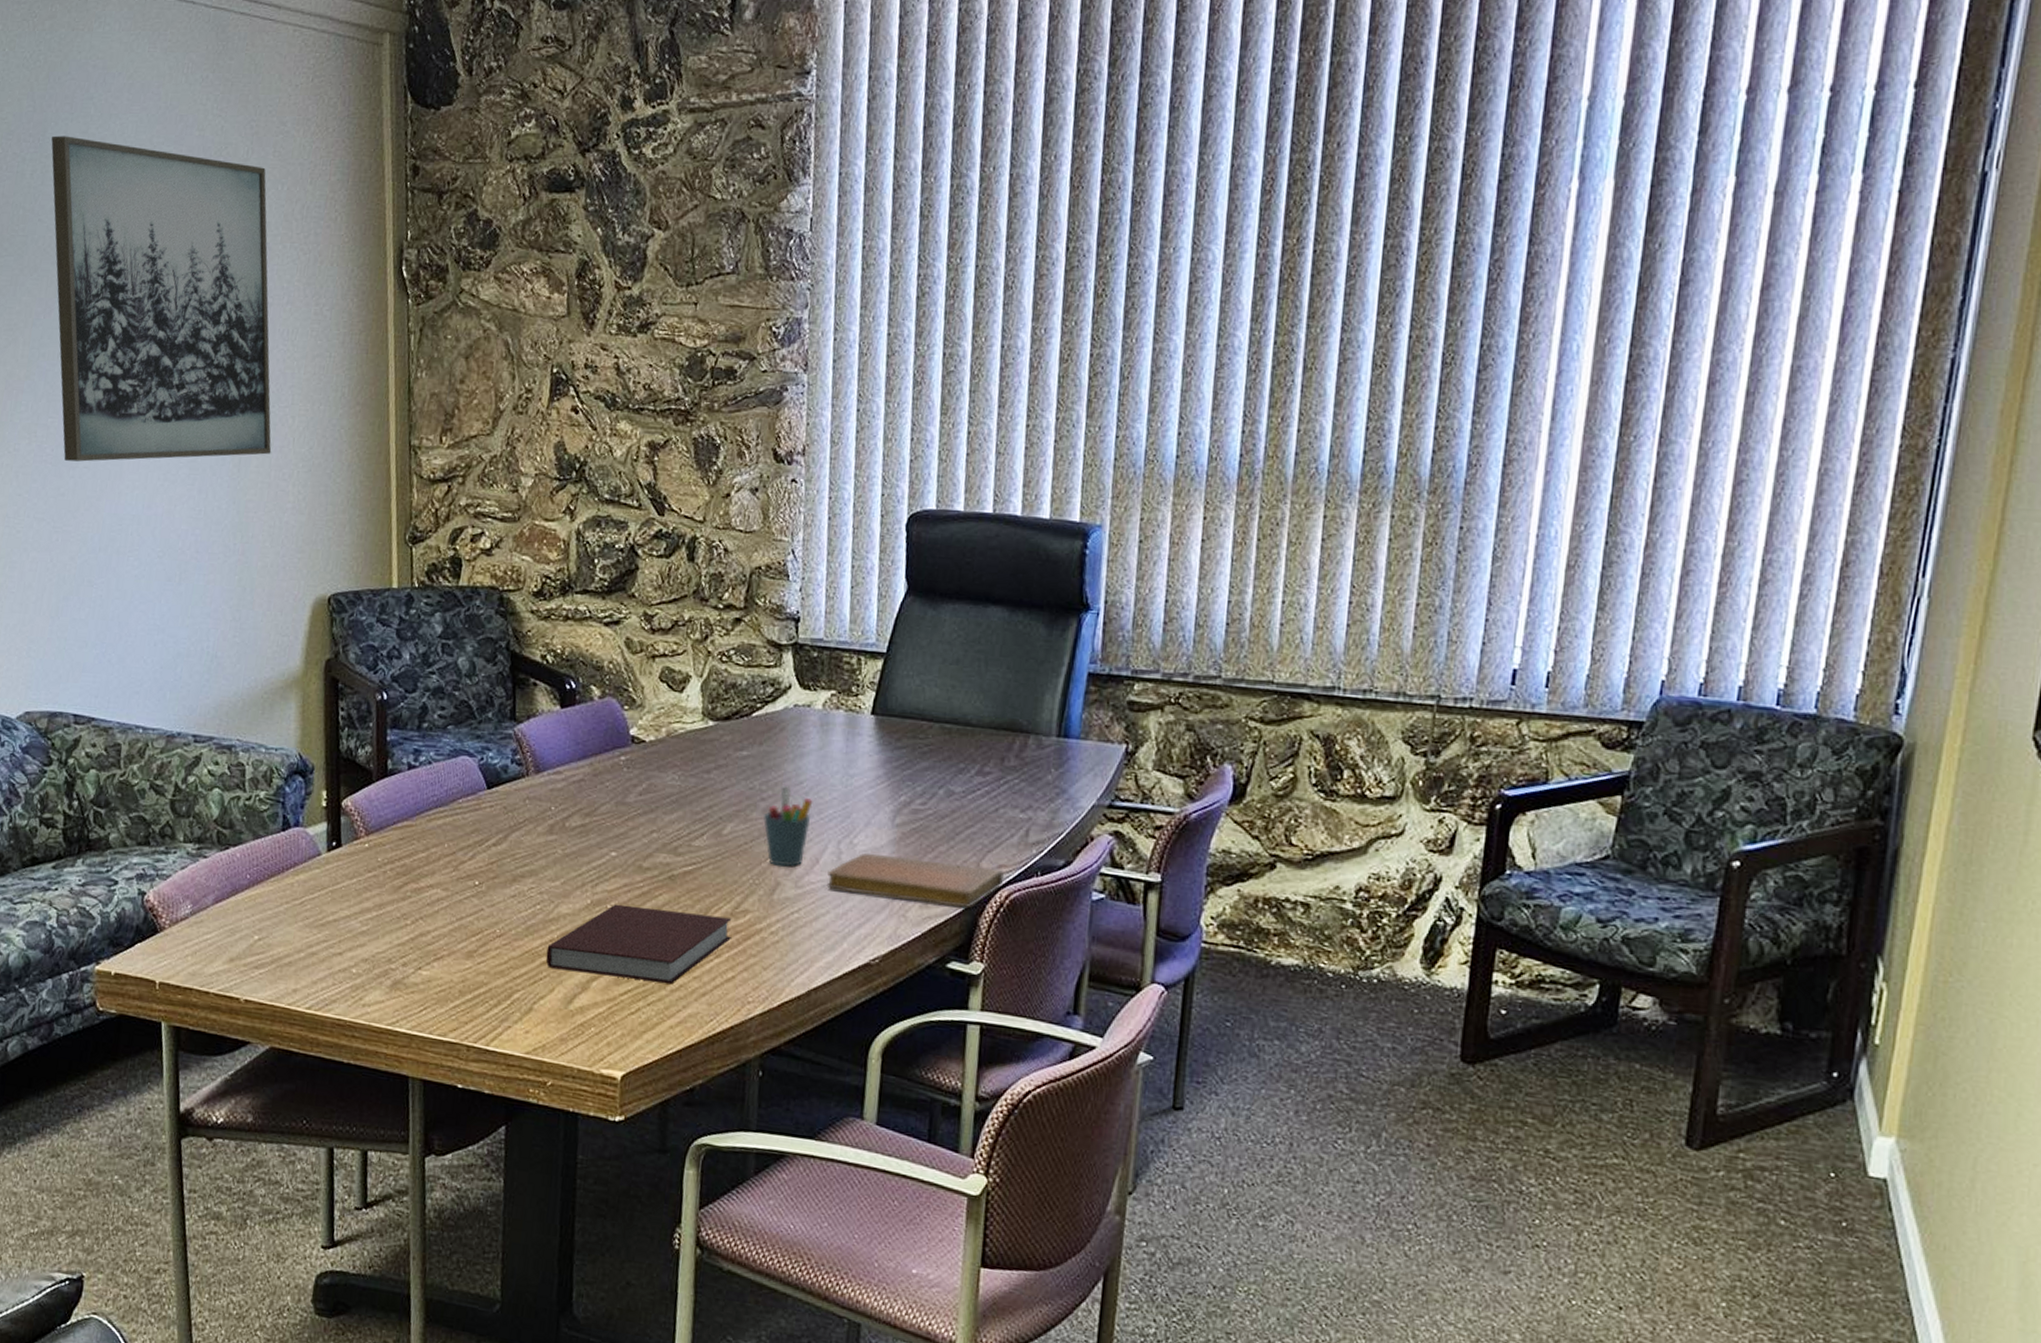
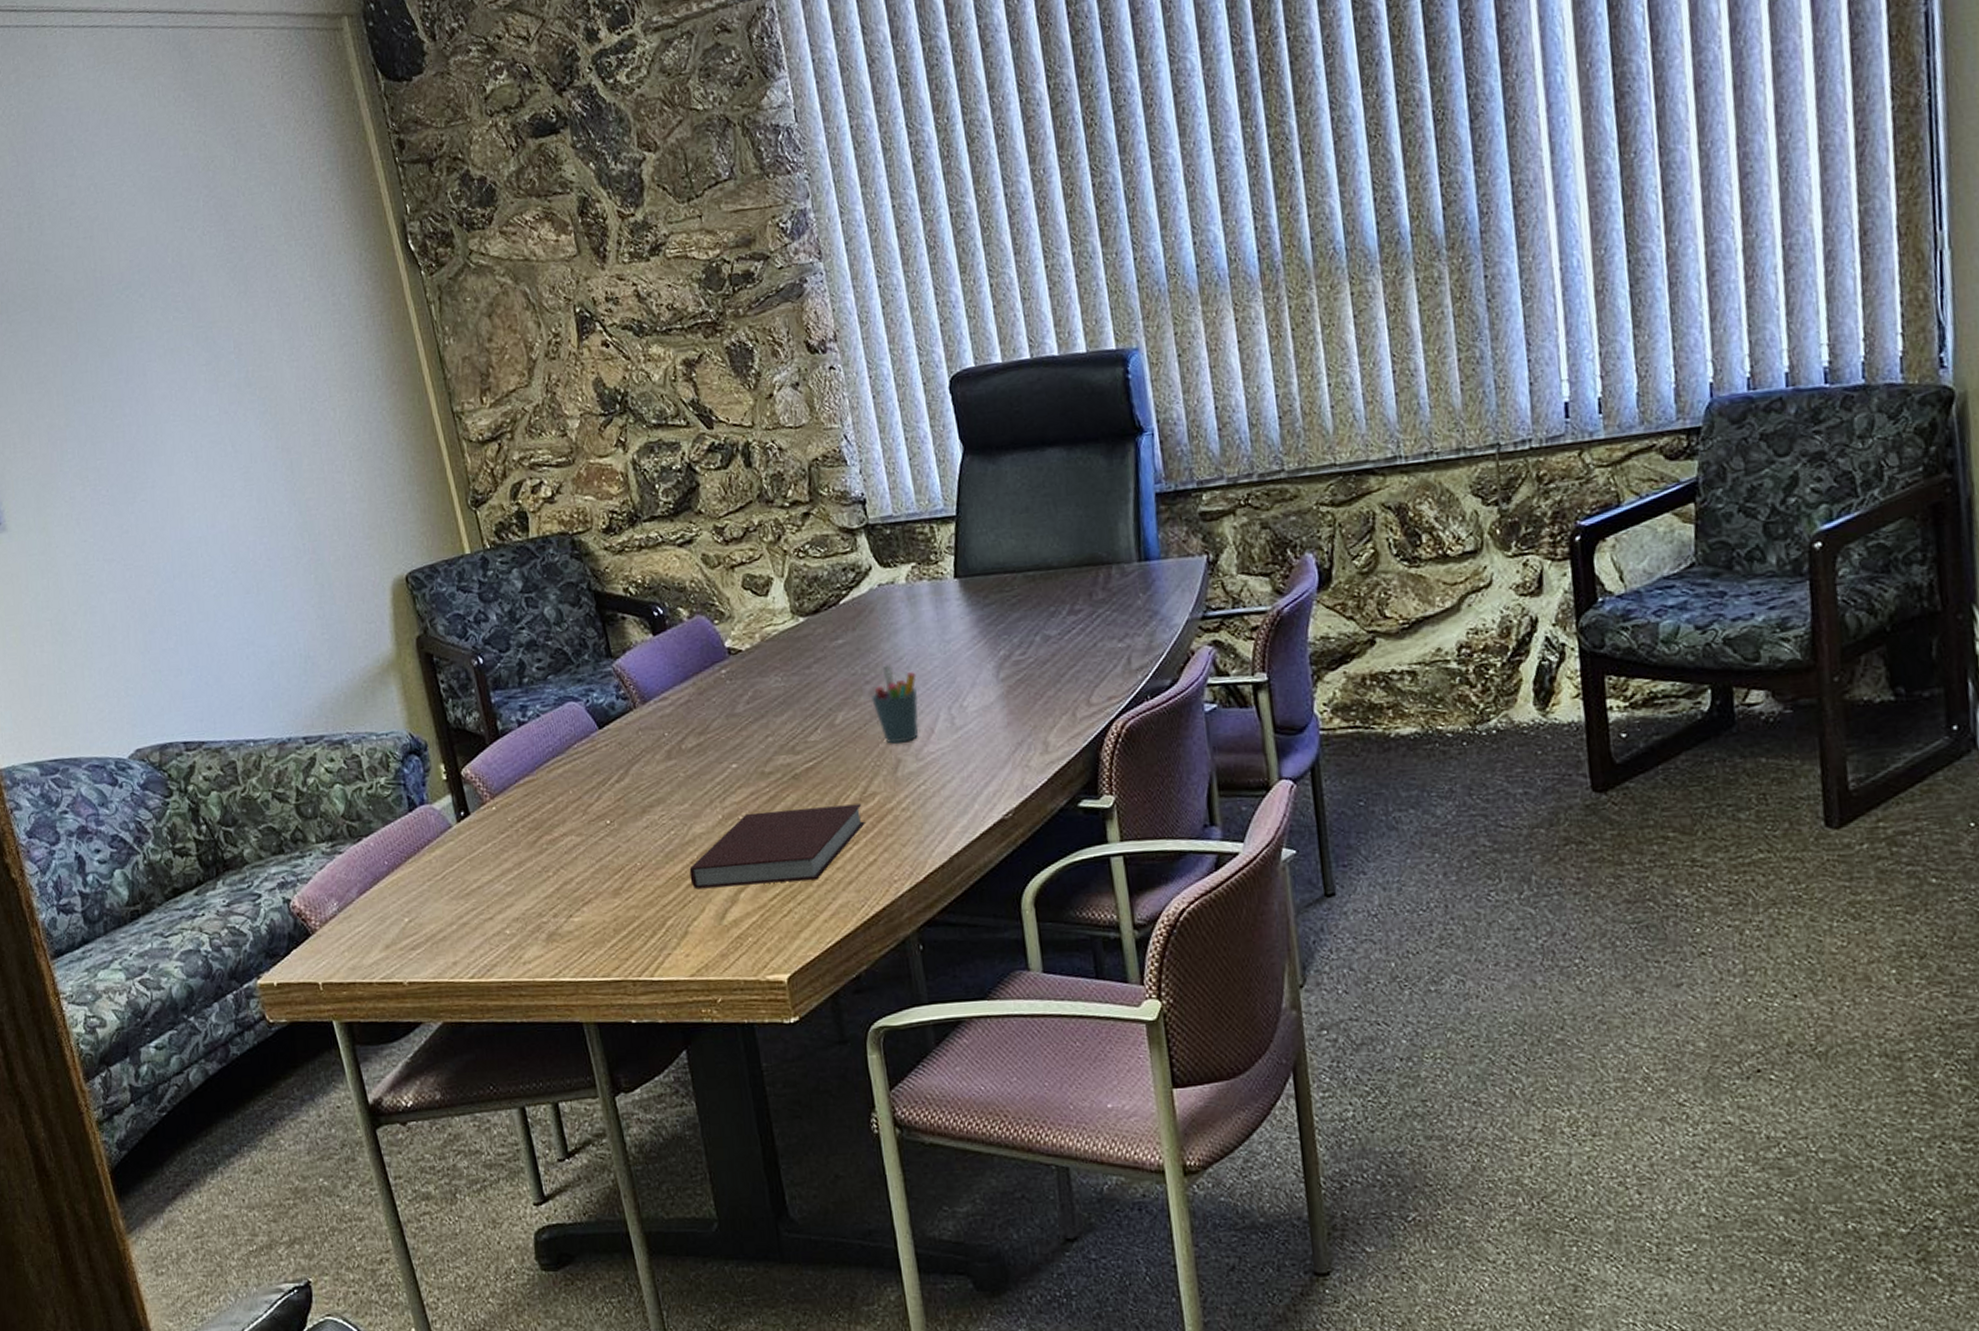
wall art: present [51,135,272,462] -> none [41,172,320,498]
notebook: present [826,853,1004,909] -> none [945,701,1116,756]

